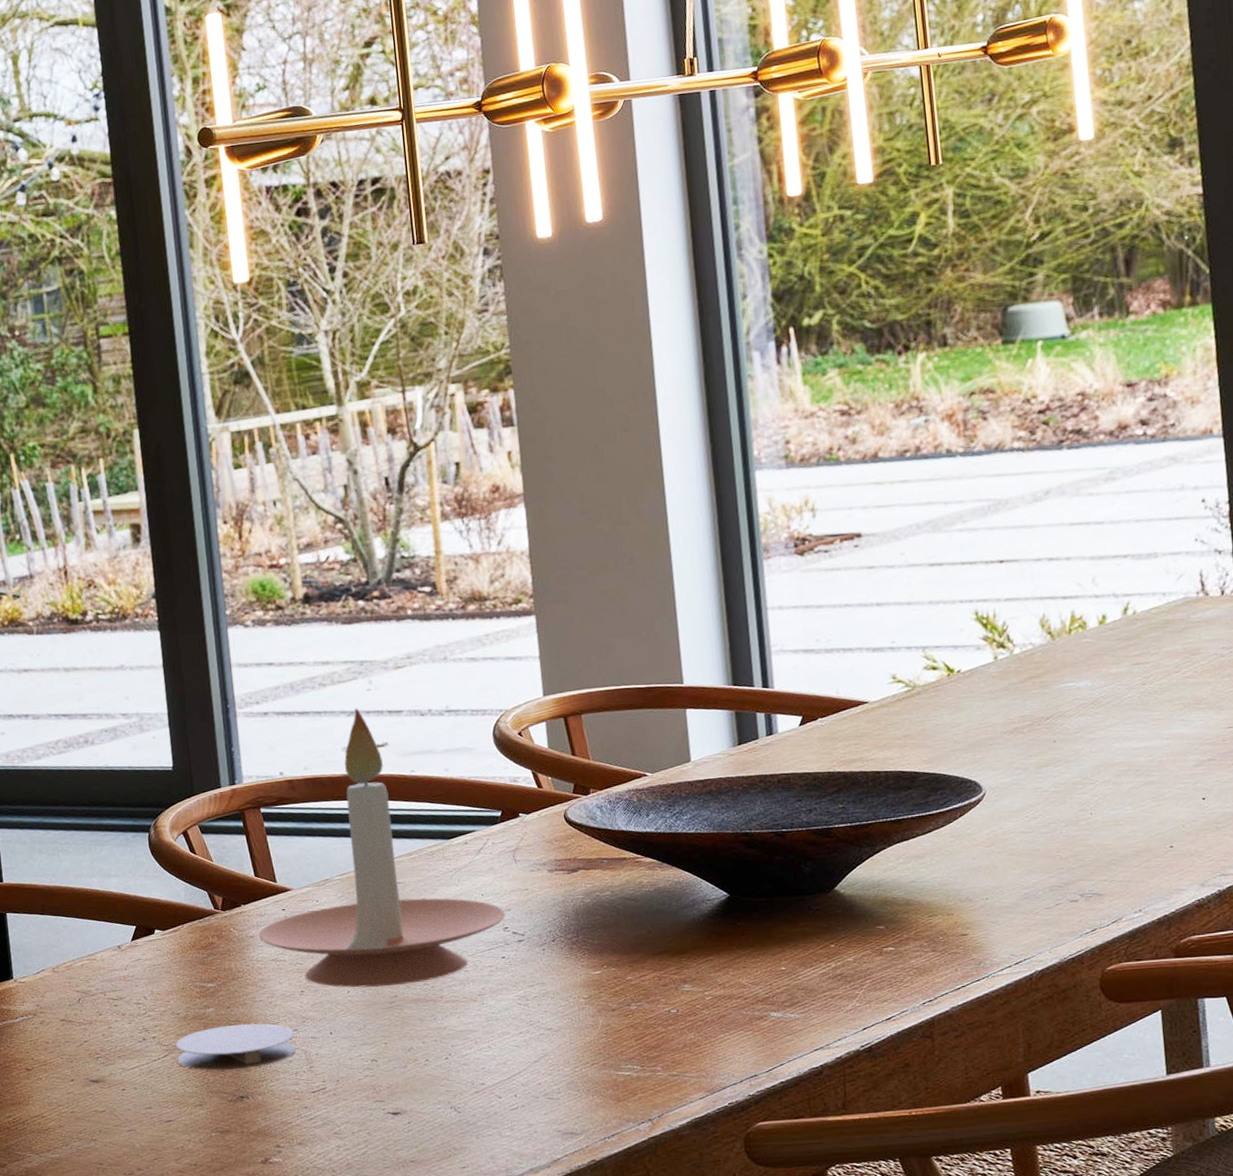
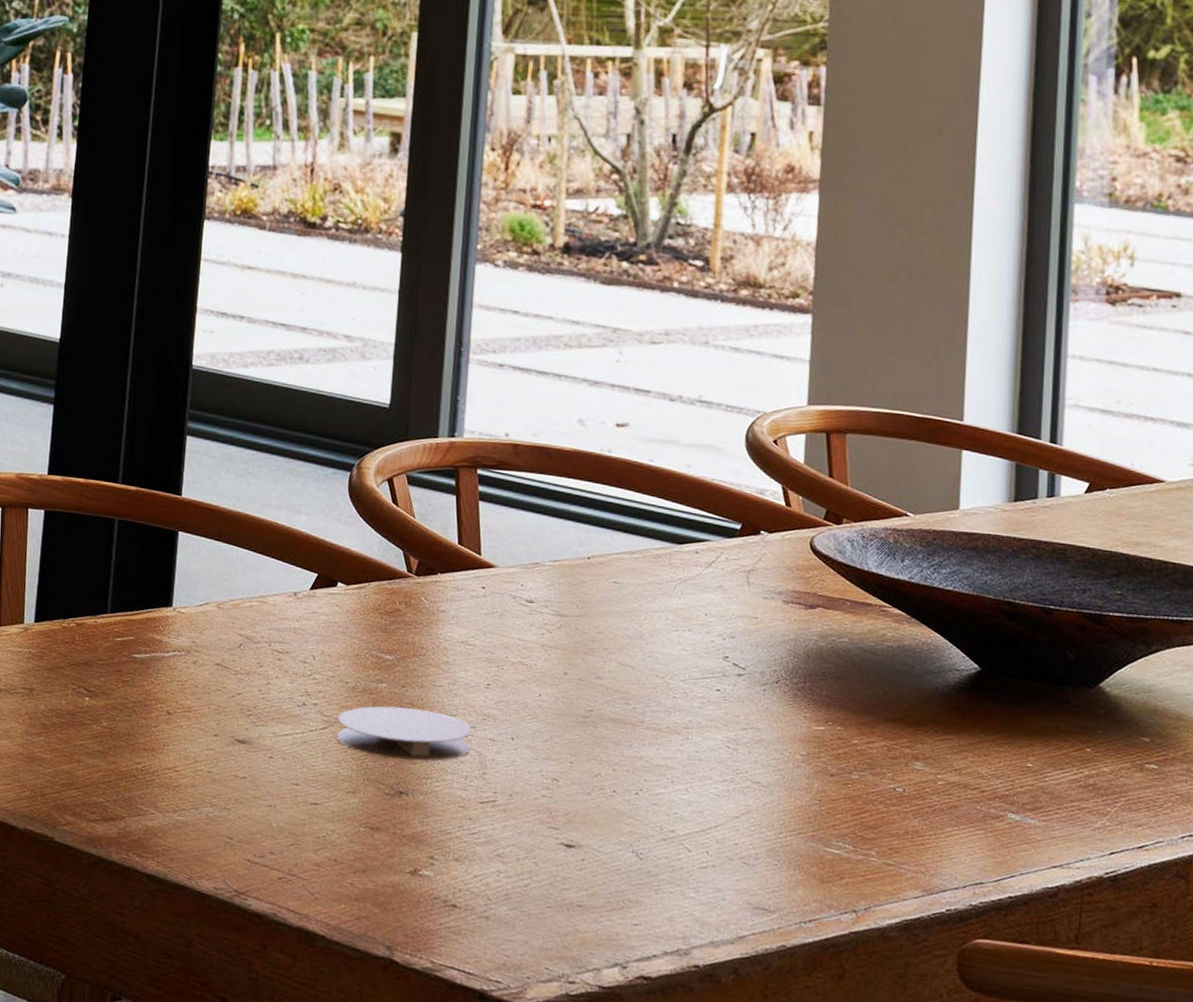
candle holder: present [258,707,506,988] -> none [451,378,728,700]

